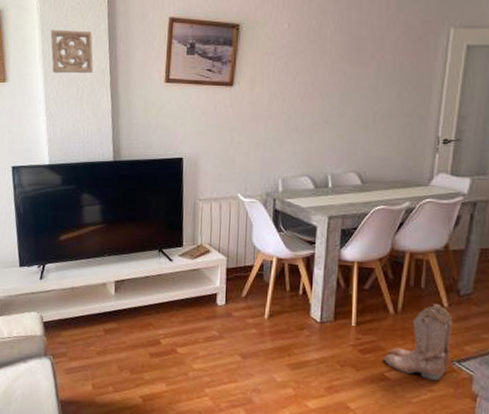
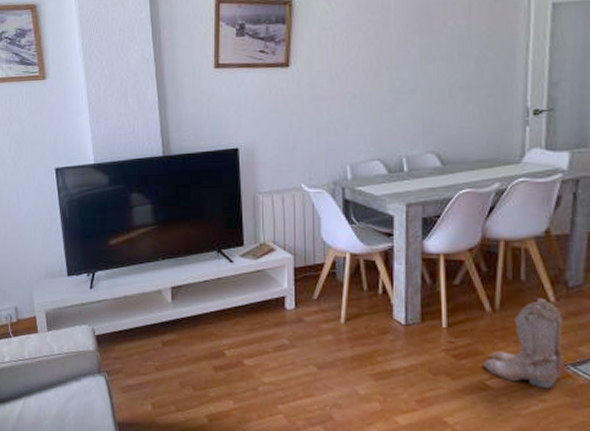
wall ornament: present [50,29,93,74] -> none [90,19,136,67]

